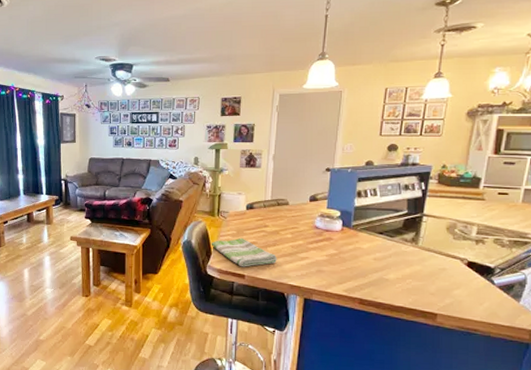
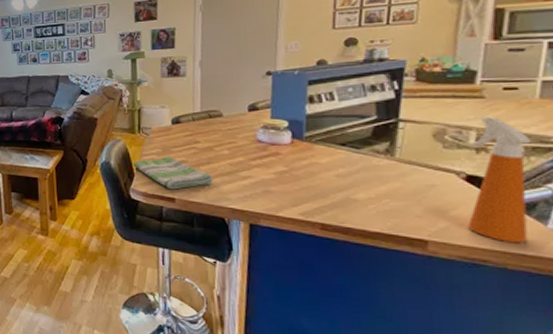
spray bottle: none [465,215,514,317] -> present [467,117,532,244]

